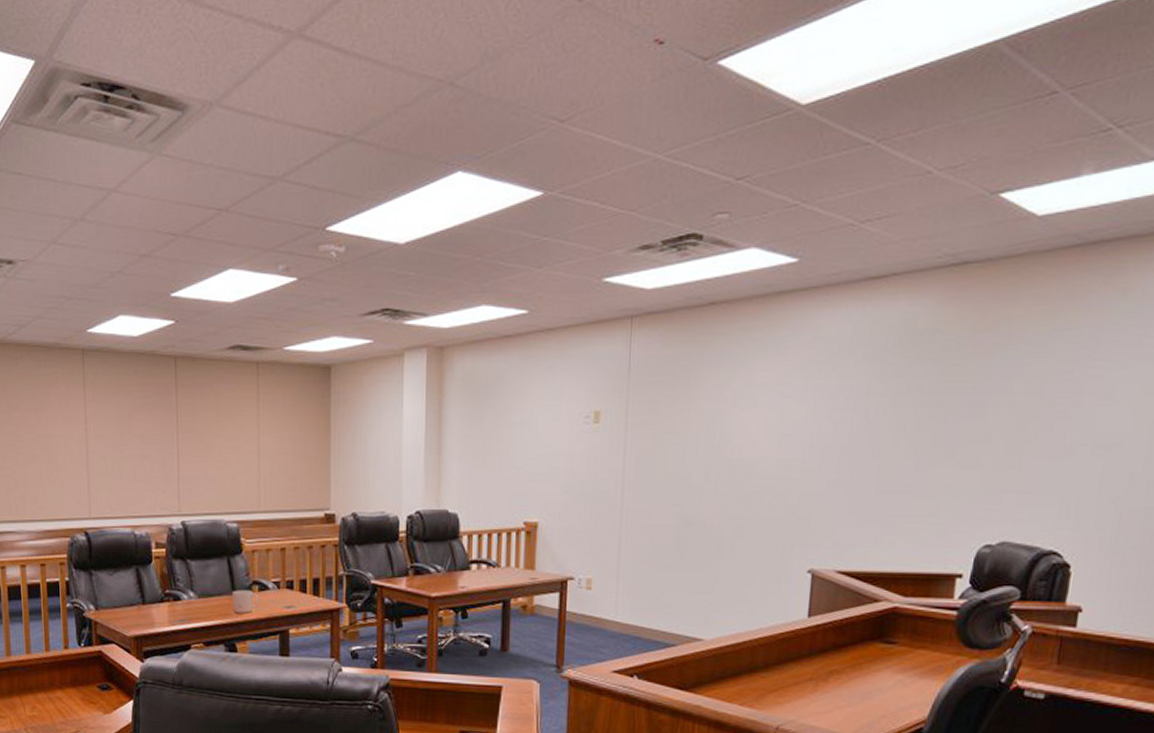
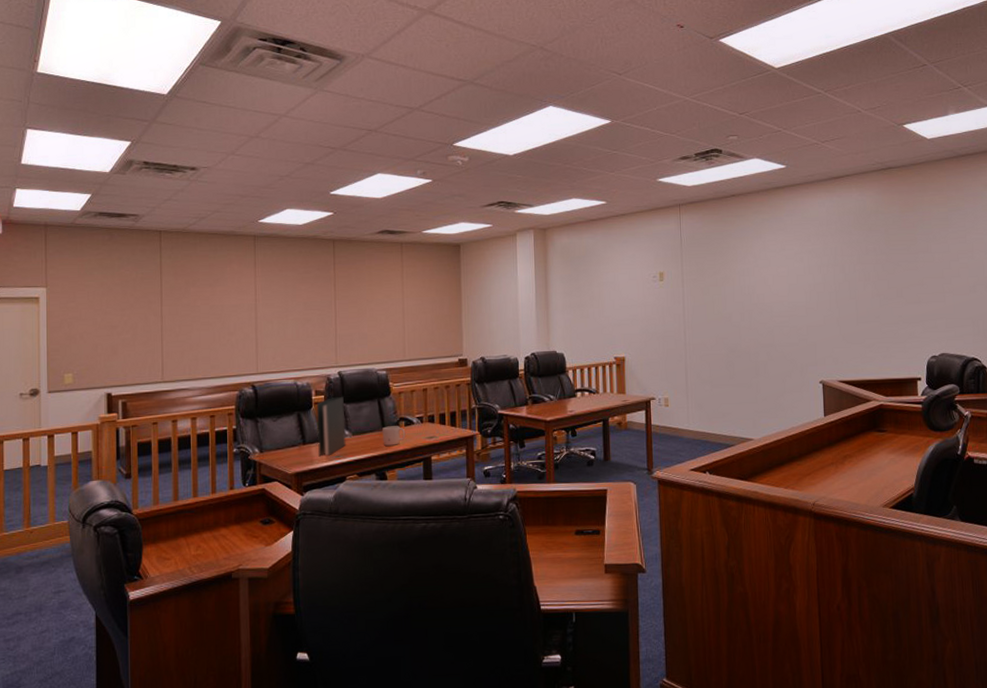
binder: none [156,551,191,620] -> present [316,396,346,457]

